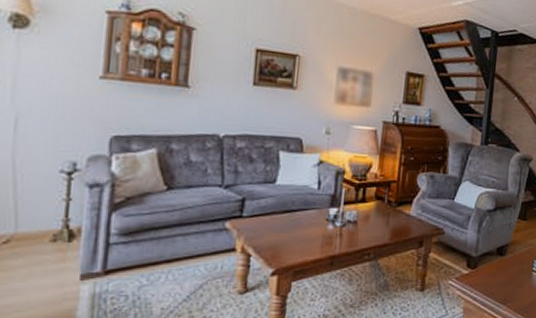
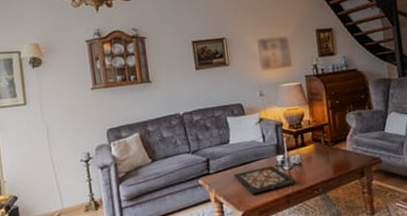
decorative tray: none [271,218,347,250] -> present [233,165,297,194]

